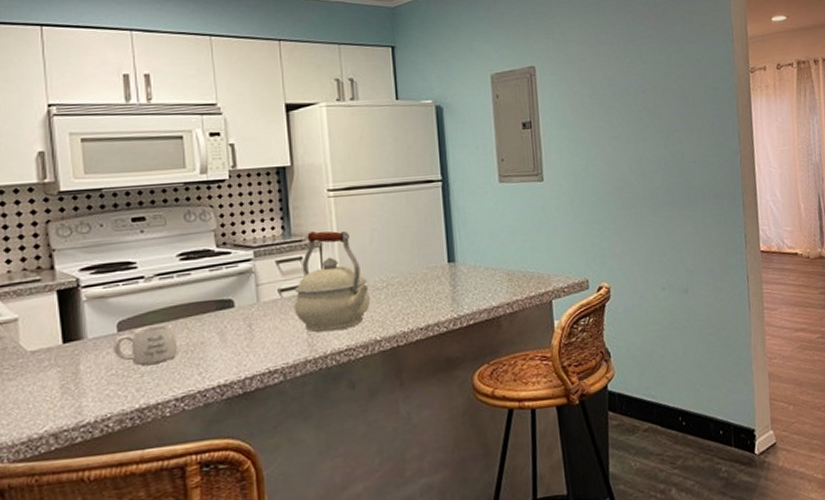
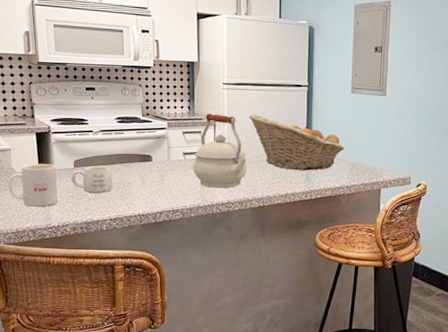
mug: none [13,332,95,400] -> present [8,164,59,207]
fruit basket: none [367,225,499,293] -> present [249,114,345,171]

